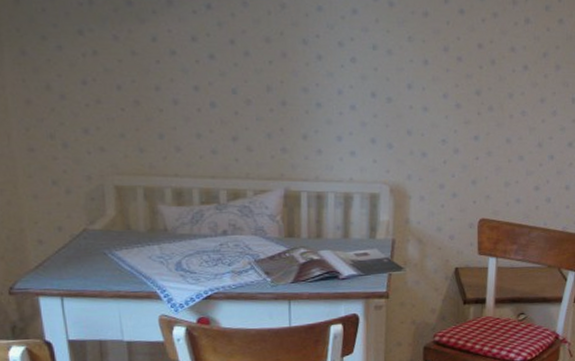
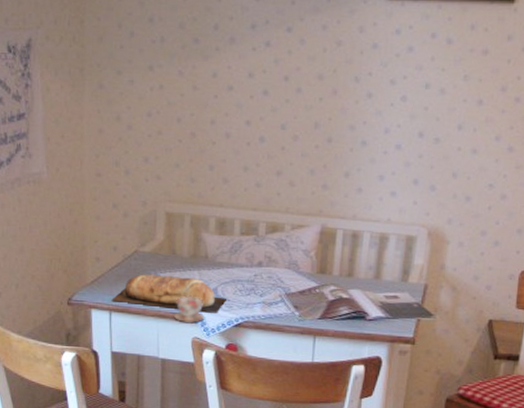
bread loaf: none [61,252,192,288] -> present [111,274,226,313]
teacup: none [136,271,170,300] -> present [174,295,204,322]

